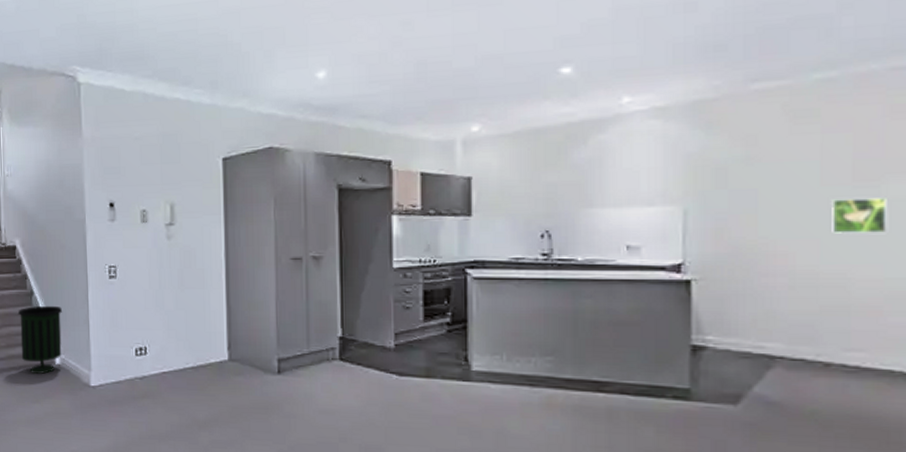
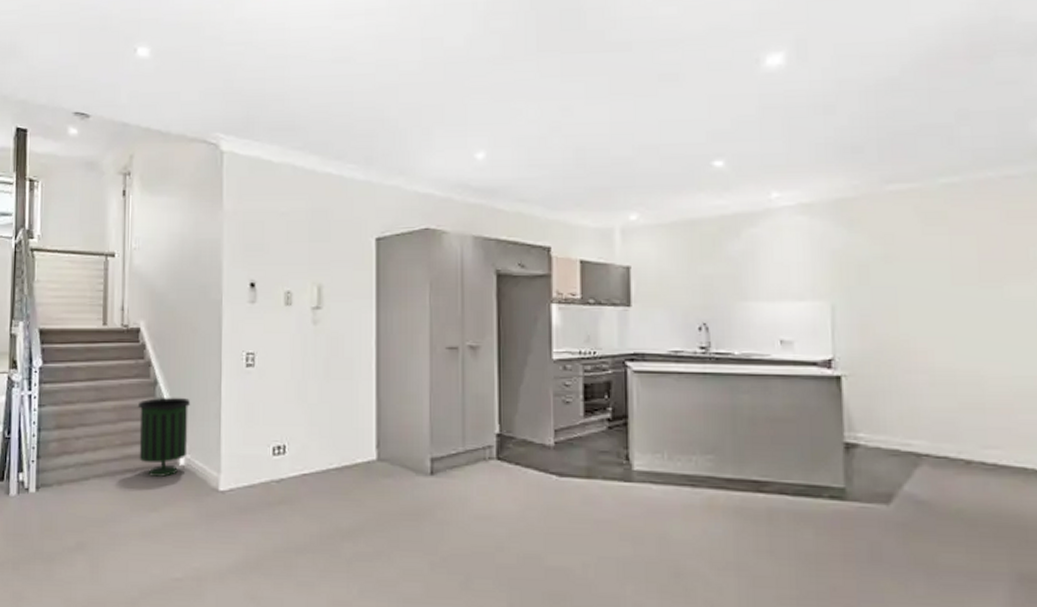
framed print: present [832,198,889,234] -> none [962,298,1013,332]

